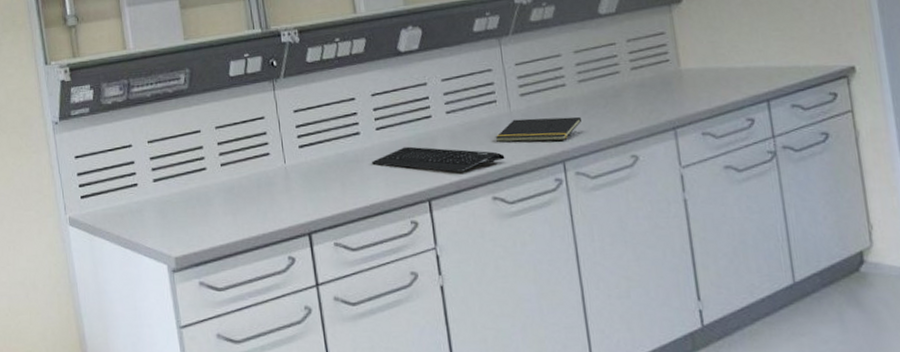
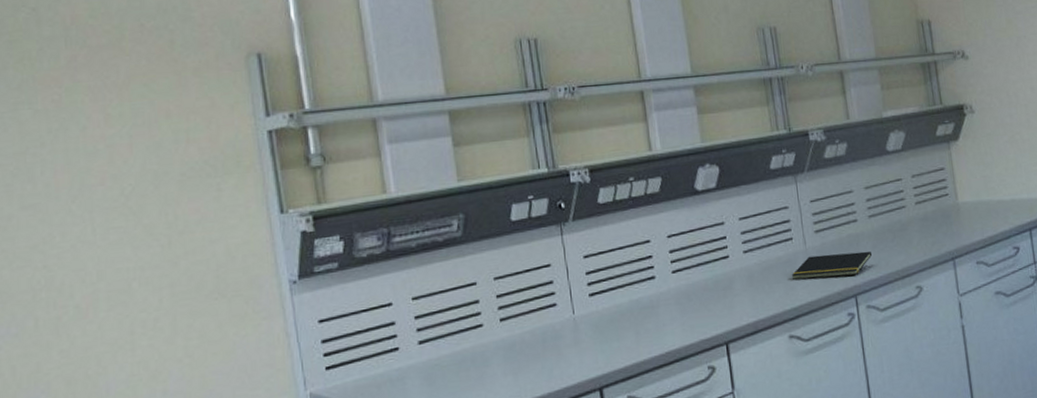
keyboard: present [371,146,505,172] -> none [667,288,801,313]

